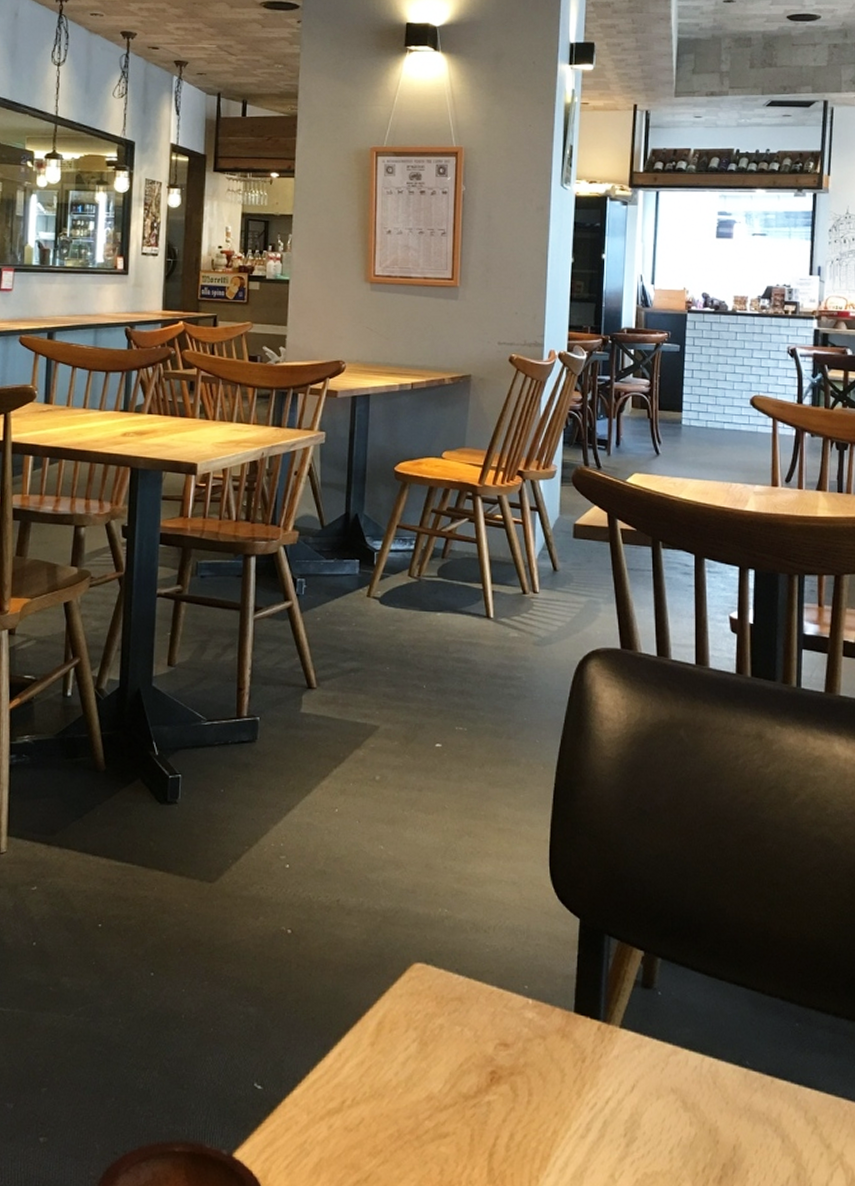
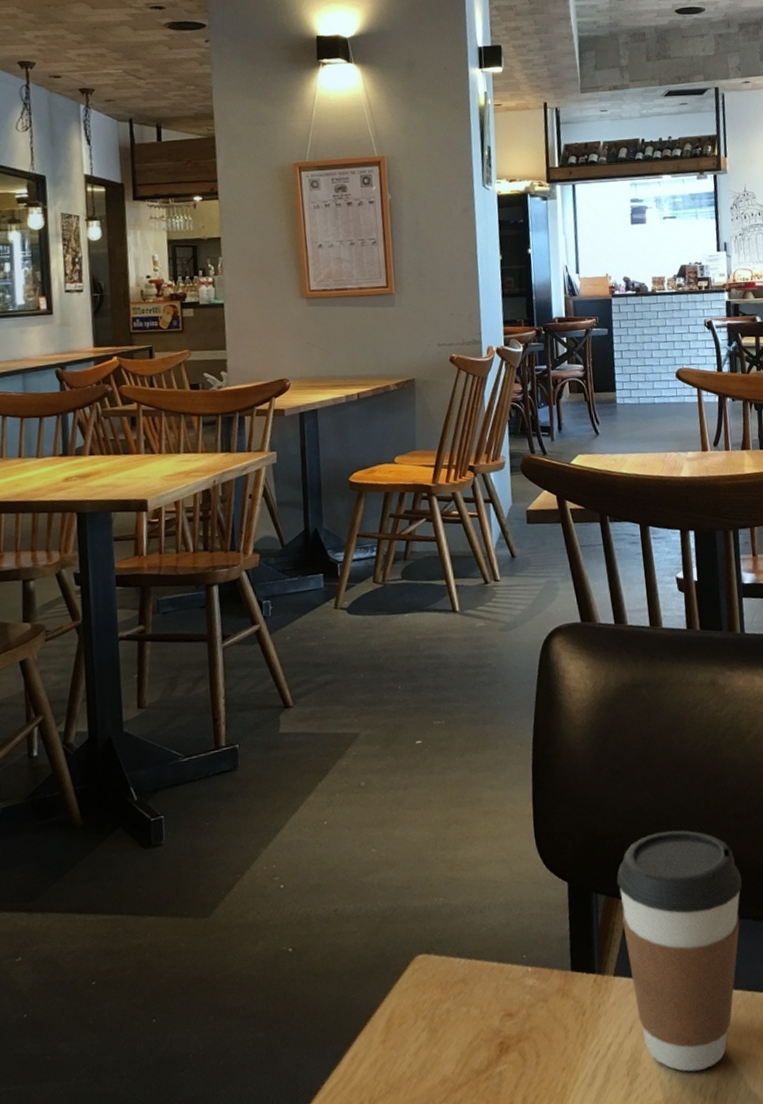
coffee cup: none [632,885,771,1149] -> present [616,830,742,1072]

